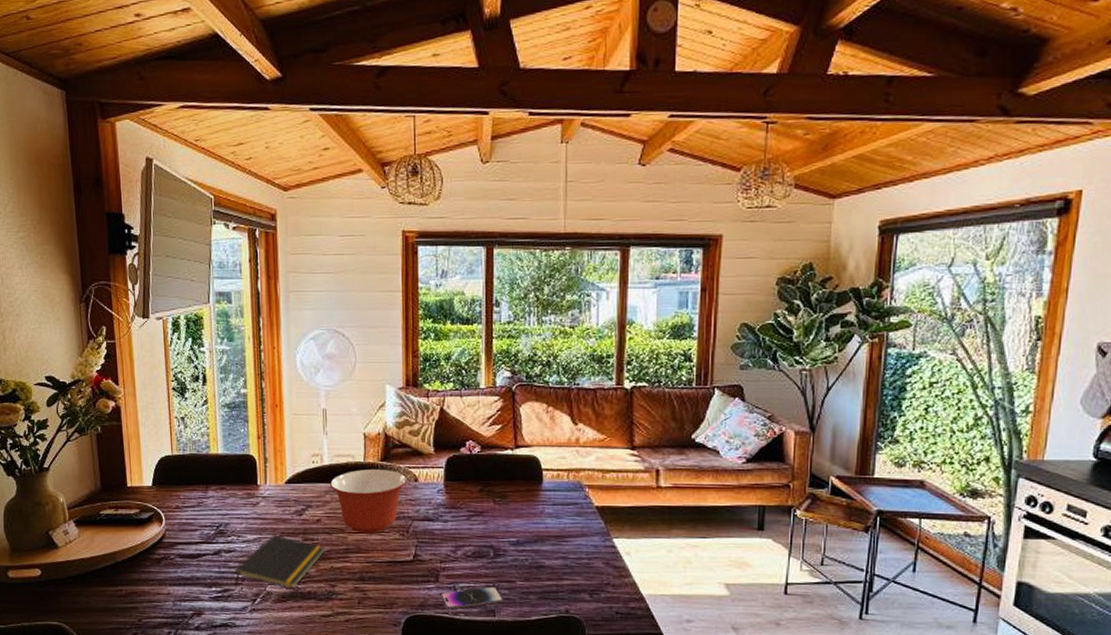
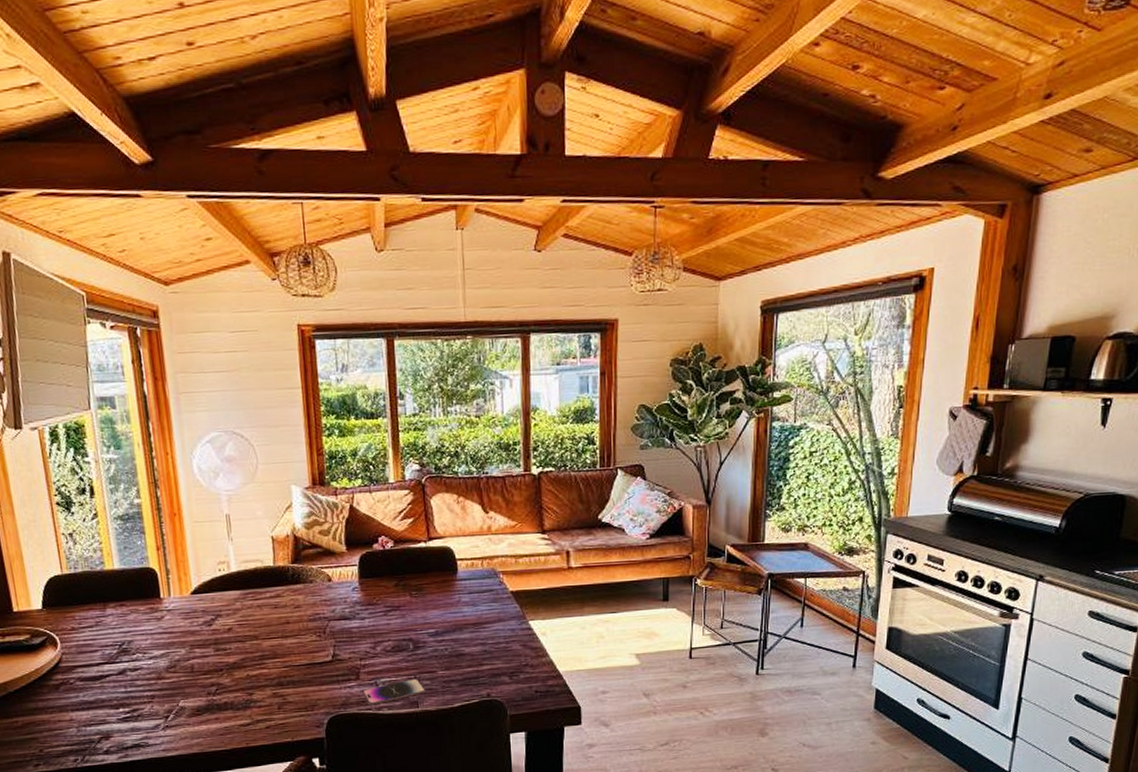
notepad: present [235,535,325,589] -> none [143,648,239,705]
mixing bowl: present [330,469,406,534] -> none [239,572,320,639]

